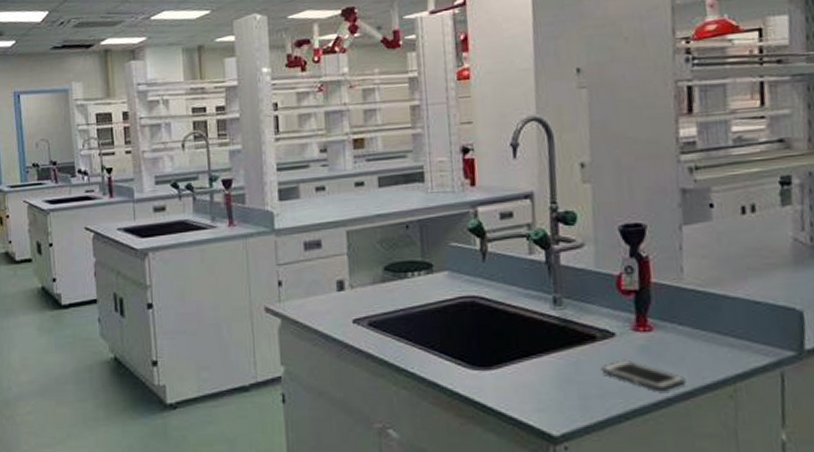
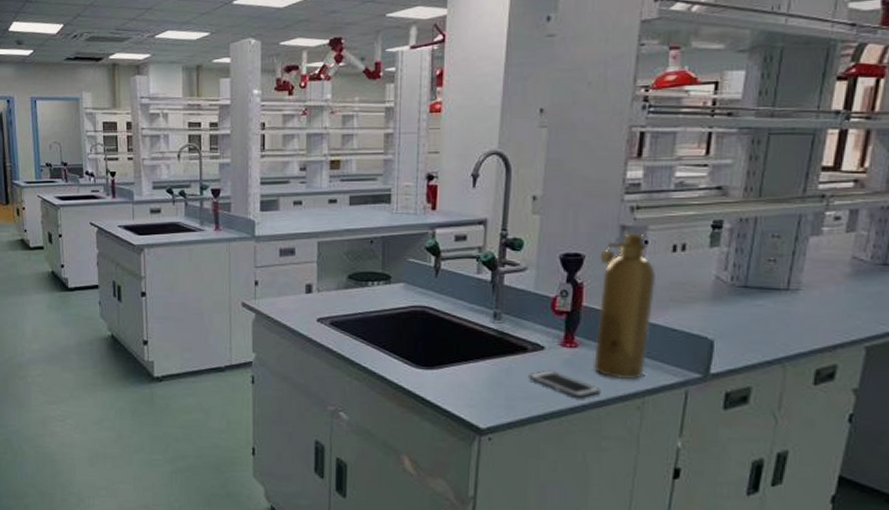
spray bottle: none [663,196,732,365] -> present [592,233,657,380]

